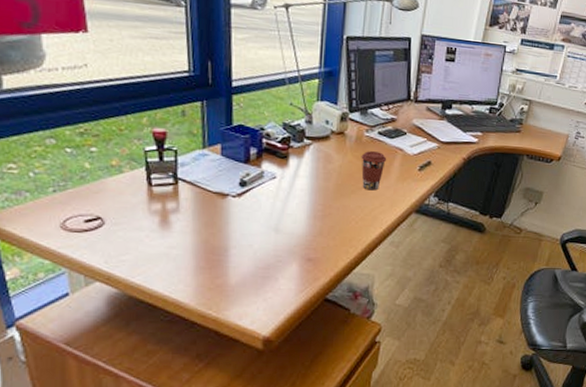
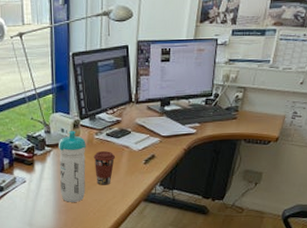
water bottle: none [318,123,354,207] -> present [59,131,86,202]

